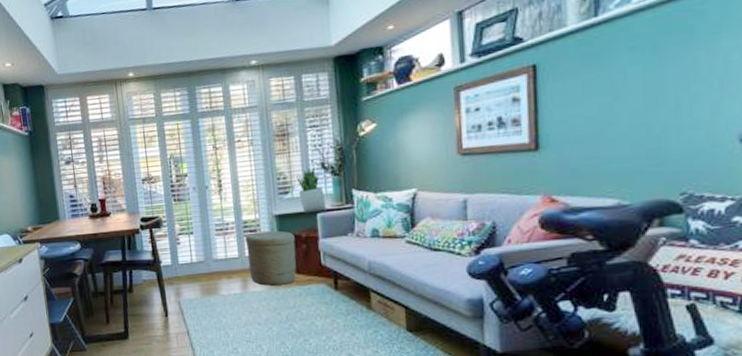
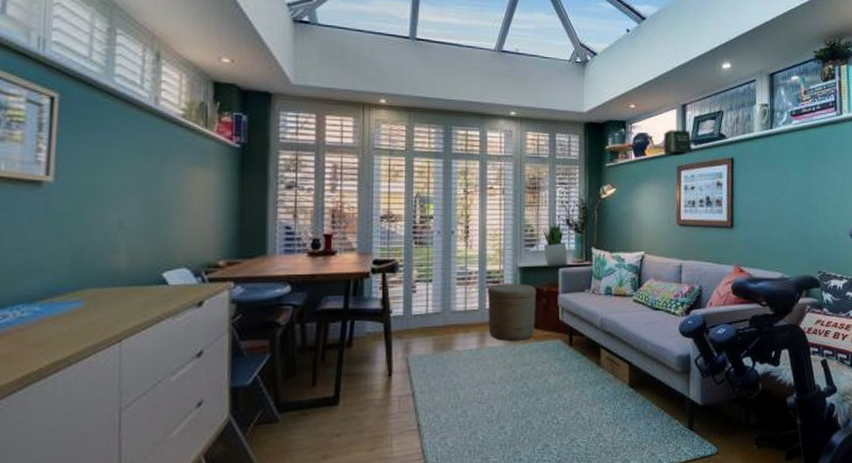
books: none [434,42,474,77] -> present [664,130,692,156]

